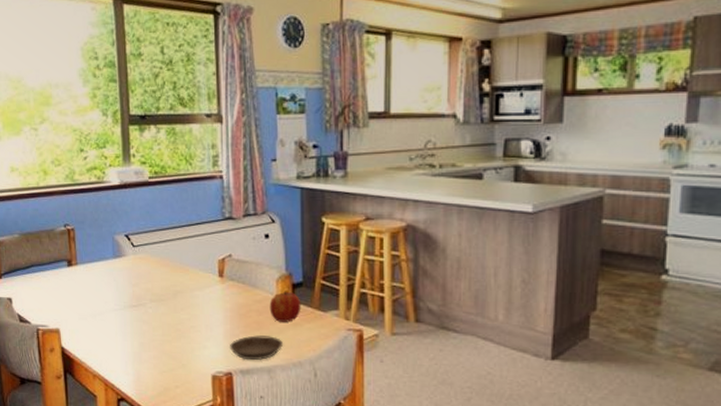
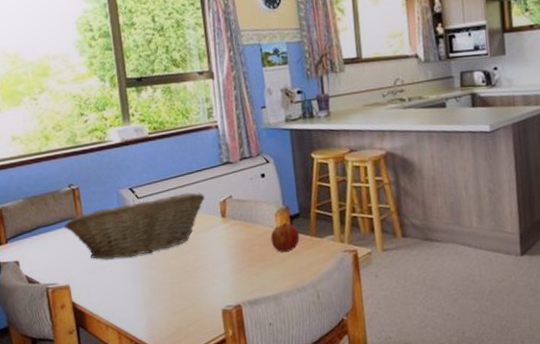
fruit basket: none [57,246,202,308] -> present [64,192,205,260]
saucer: present [230,335,284,361] -> none [237,266,287,292]

